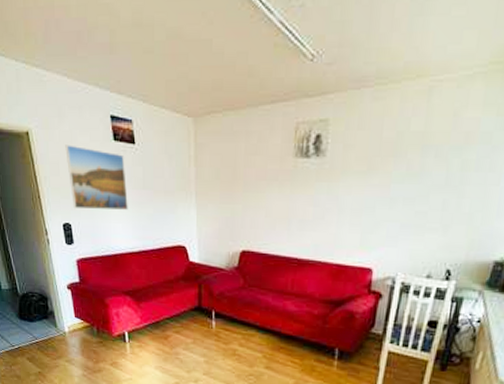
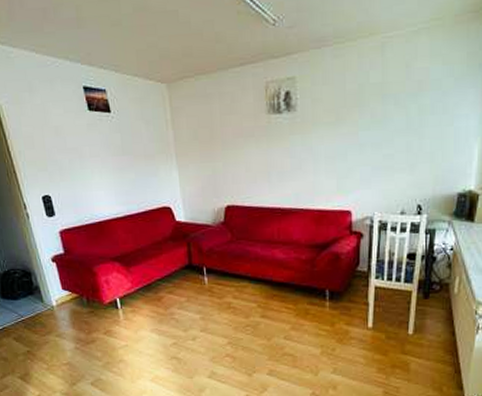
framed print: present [65,145,128,210] -> none [38,117,109,181]

